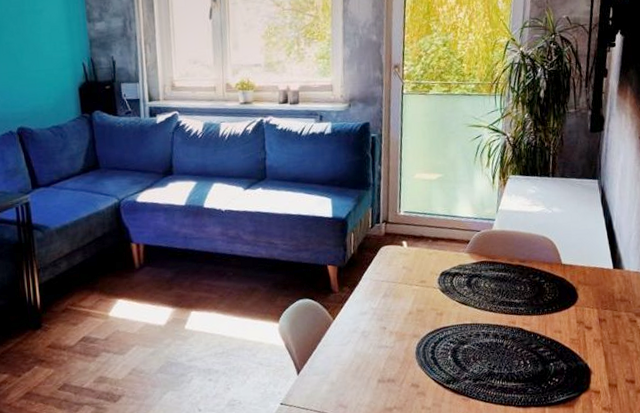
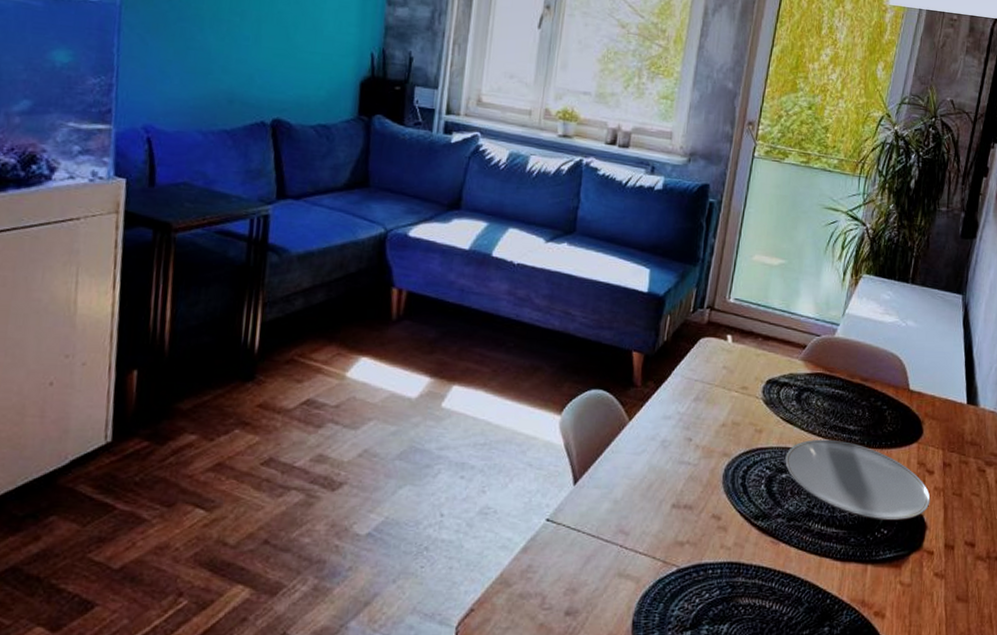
plate: none [465,312,592,372] -> present [785,439,931,521]

